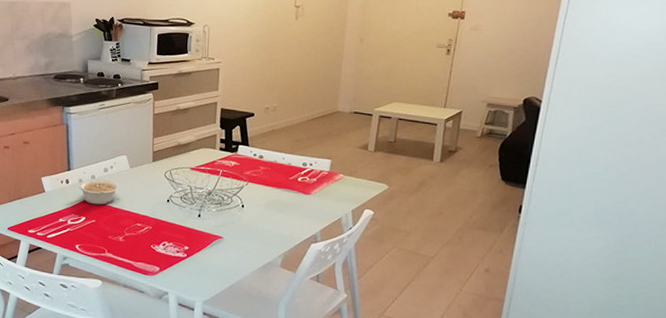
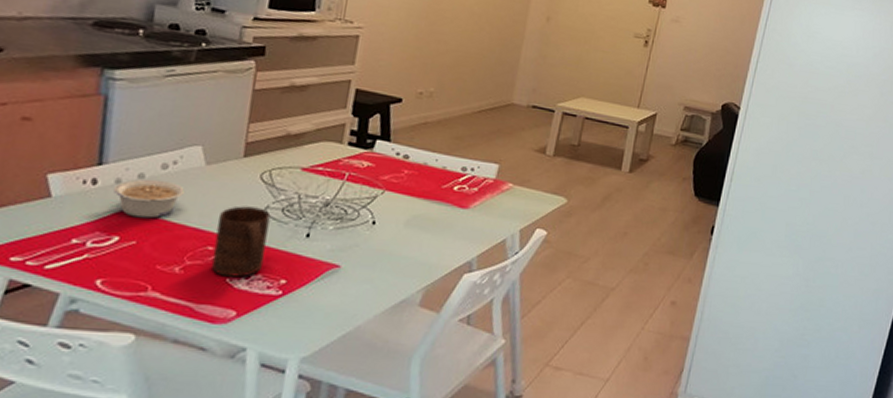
cup: none [141,195,174,245] -> present [211,206,271,278]

